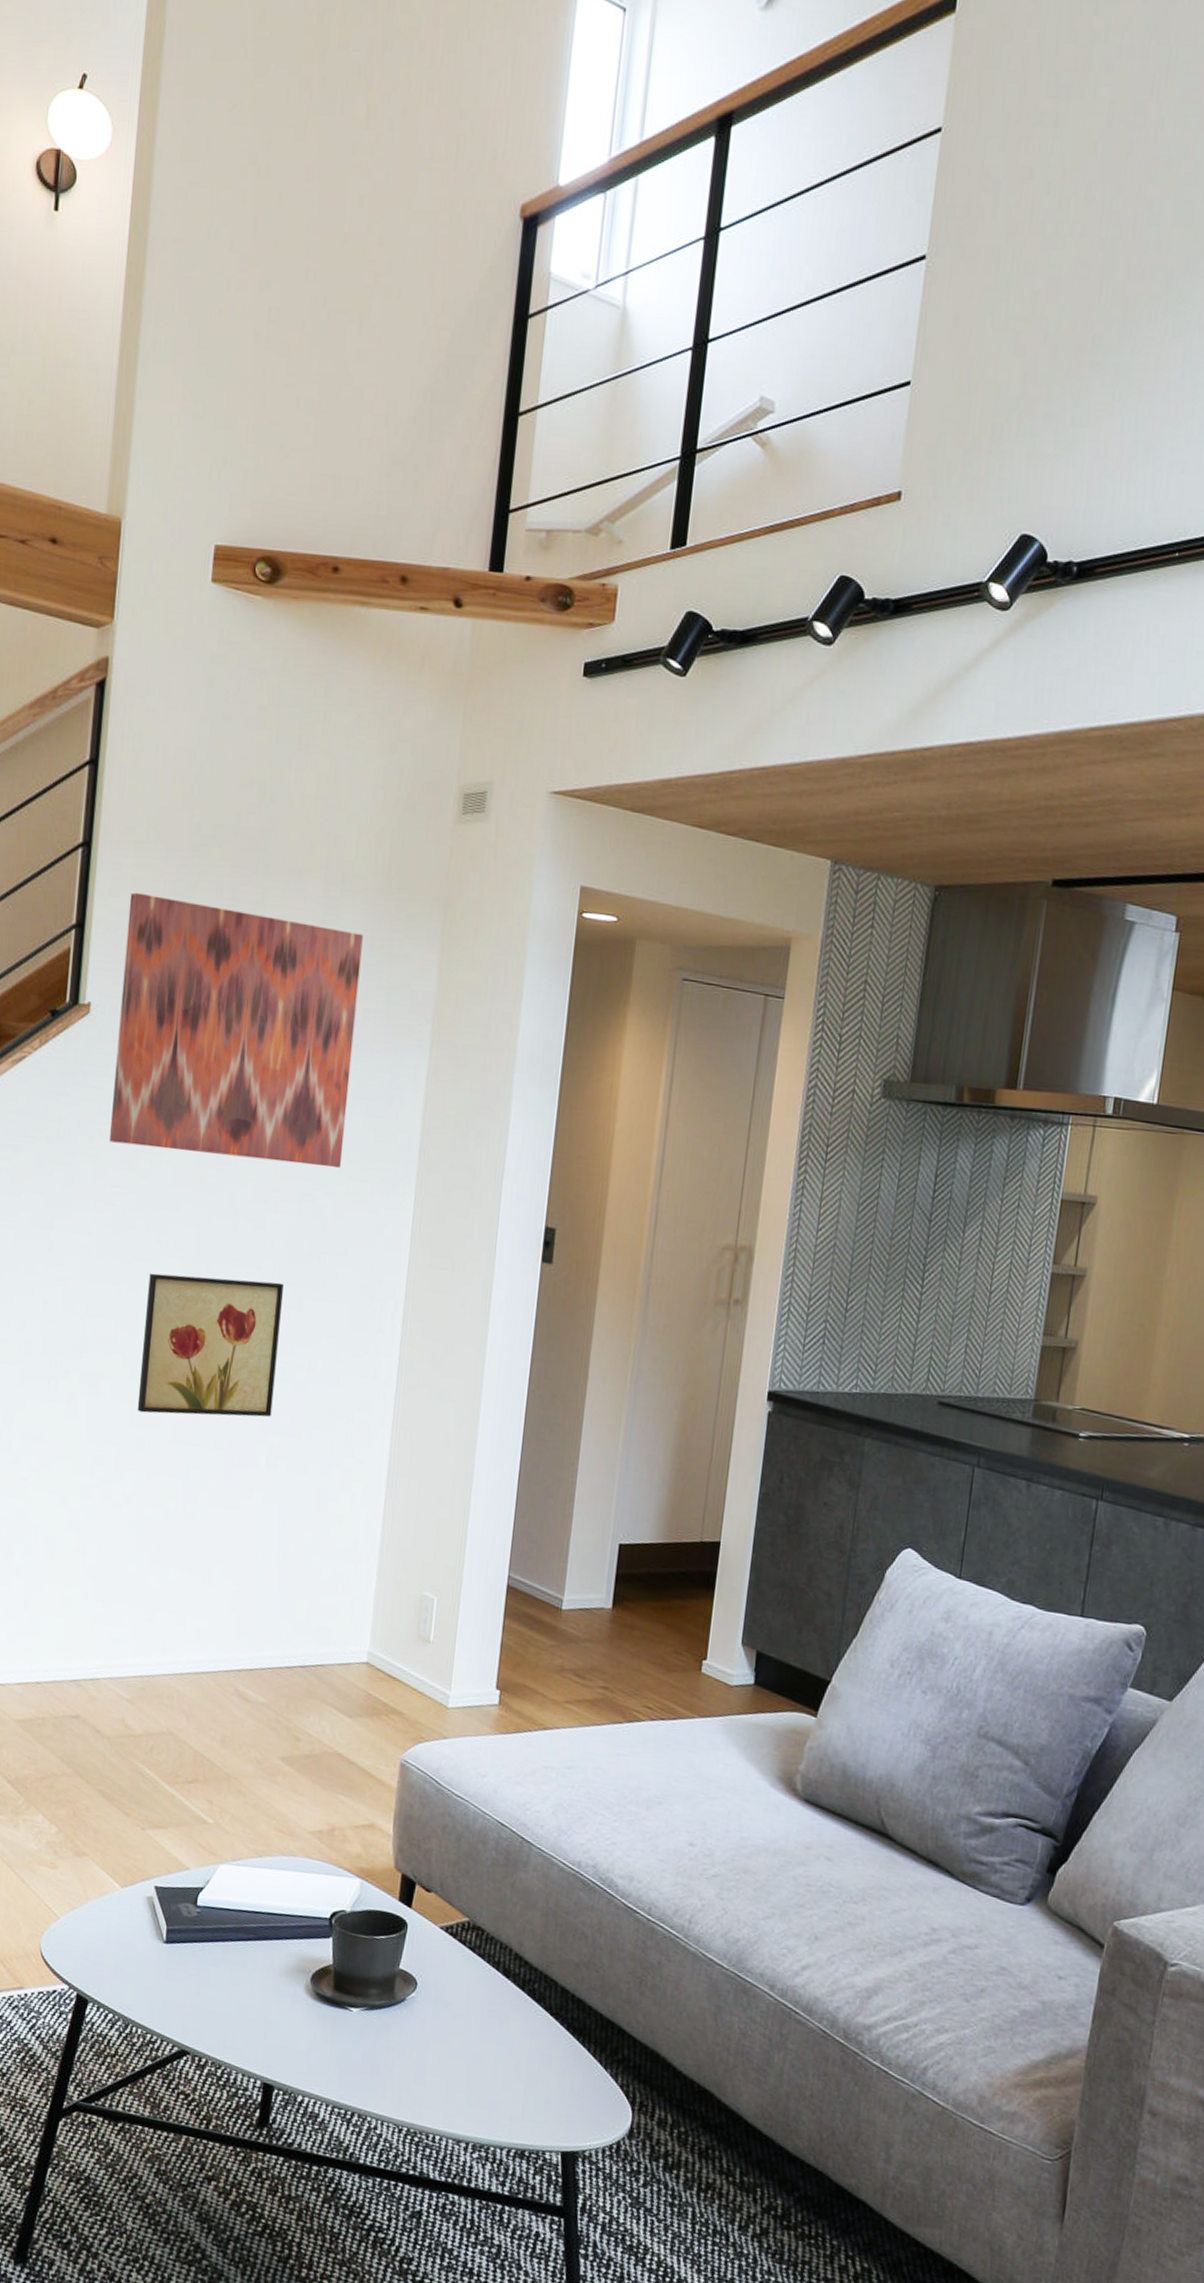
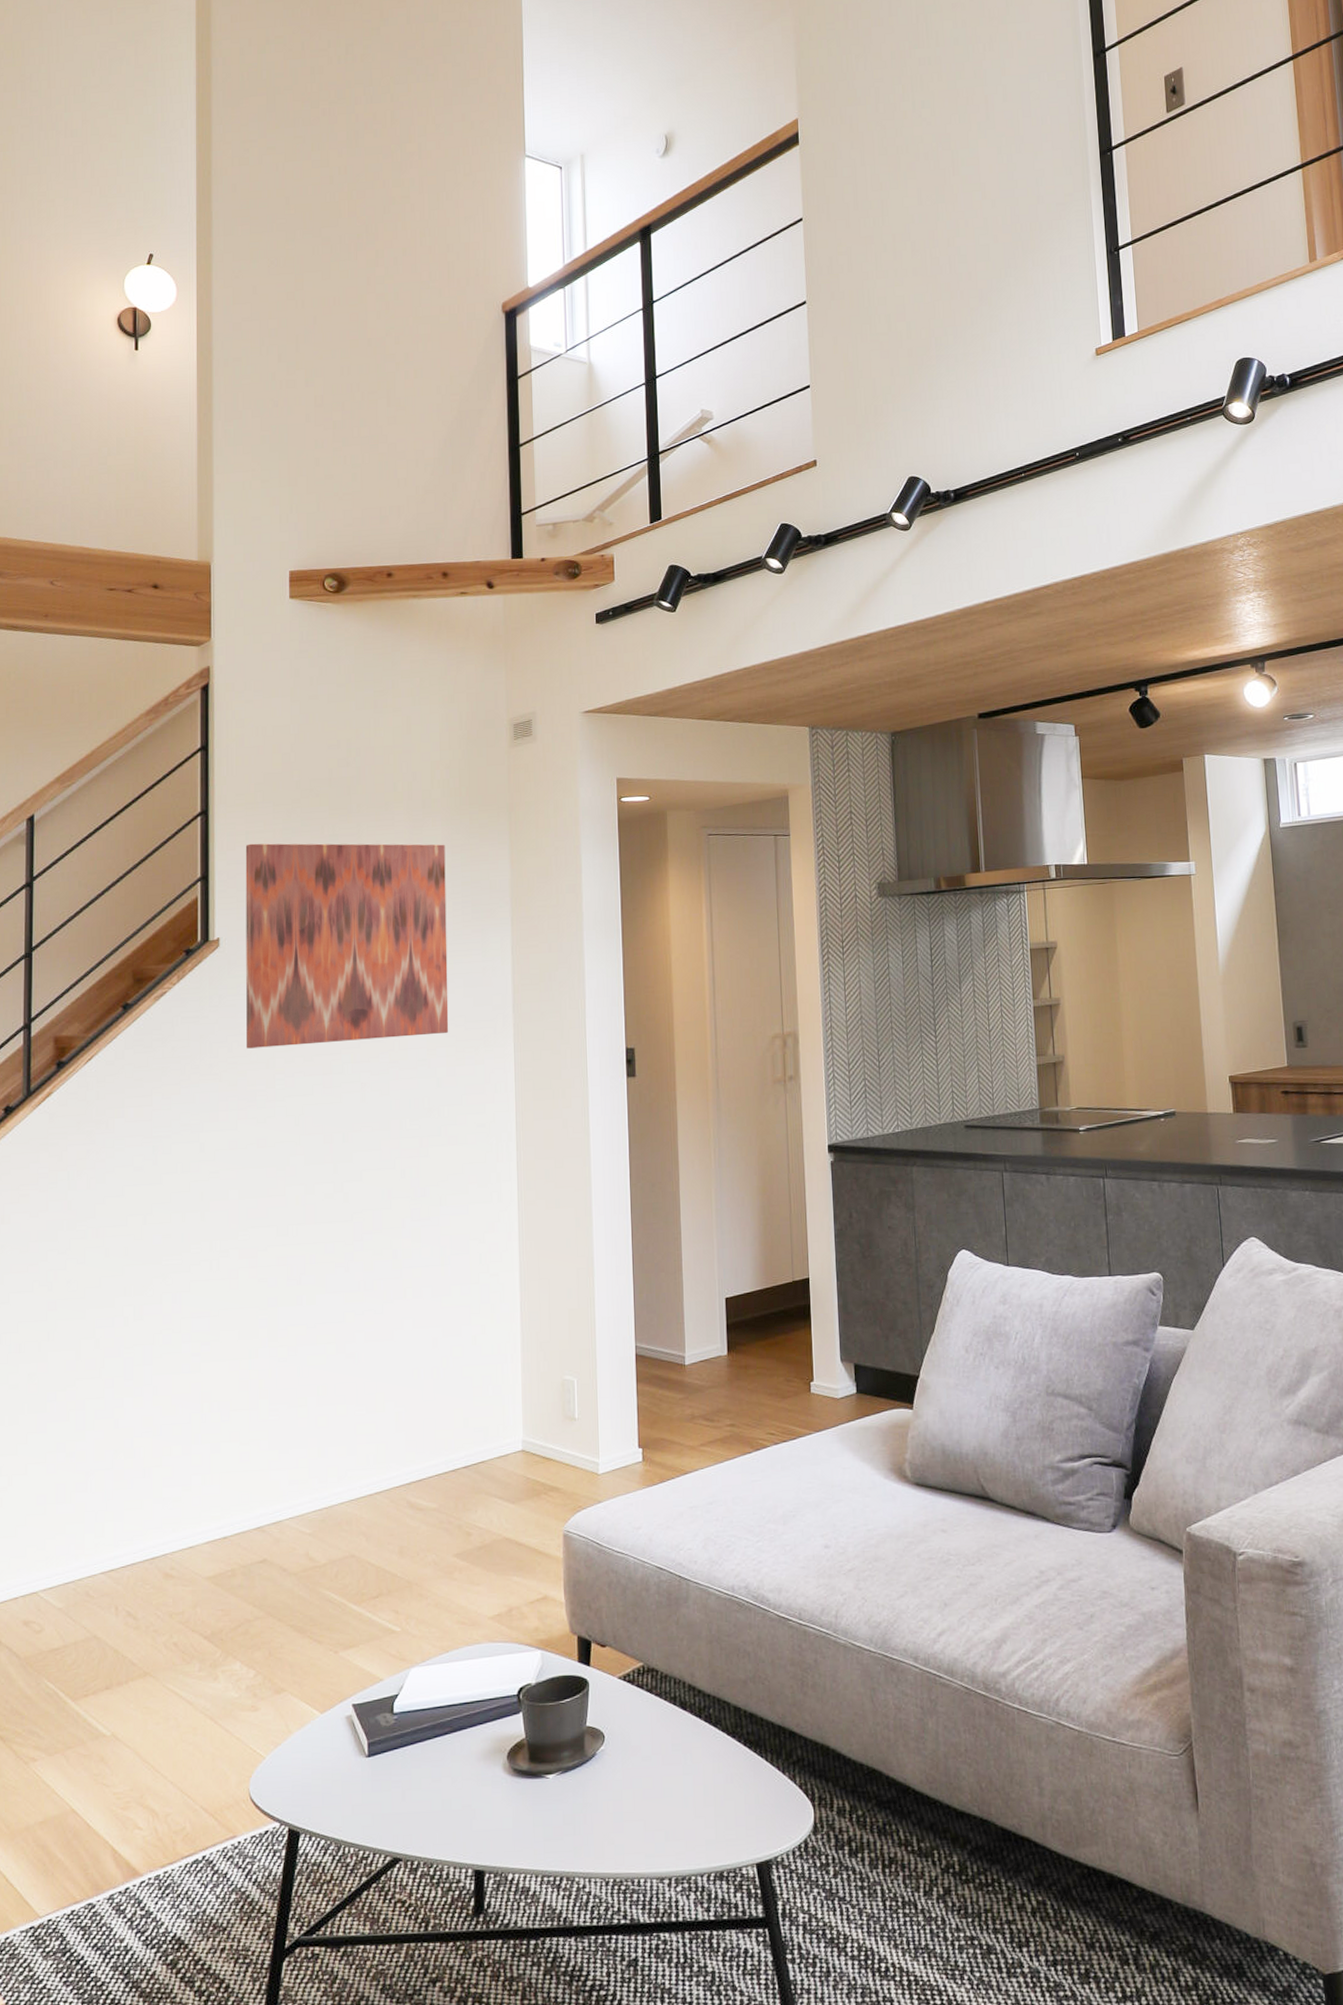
wall art: present [137,1273,284,1417] -> none [292,1137,413,1273]

